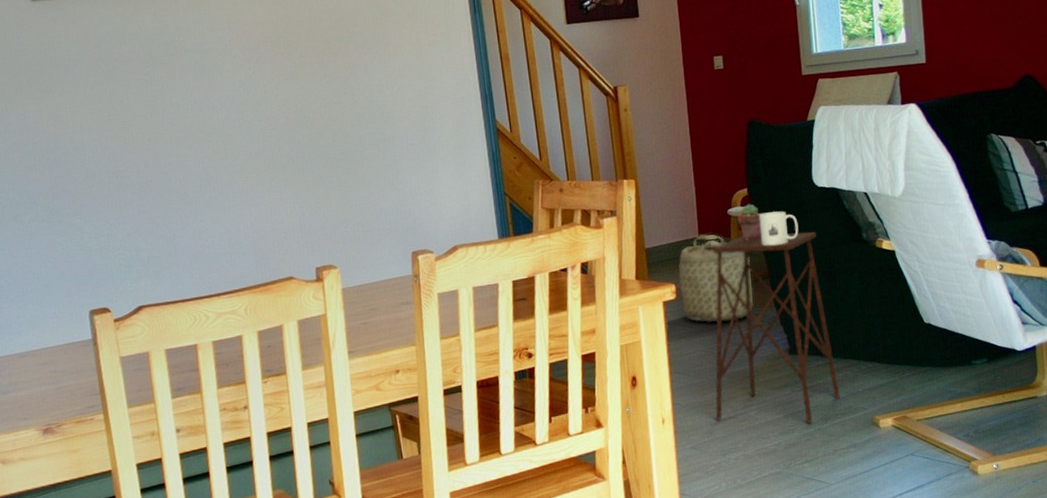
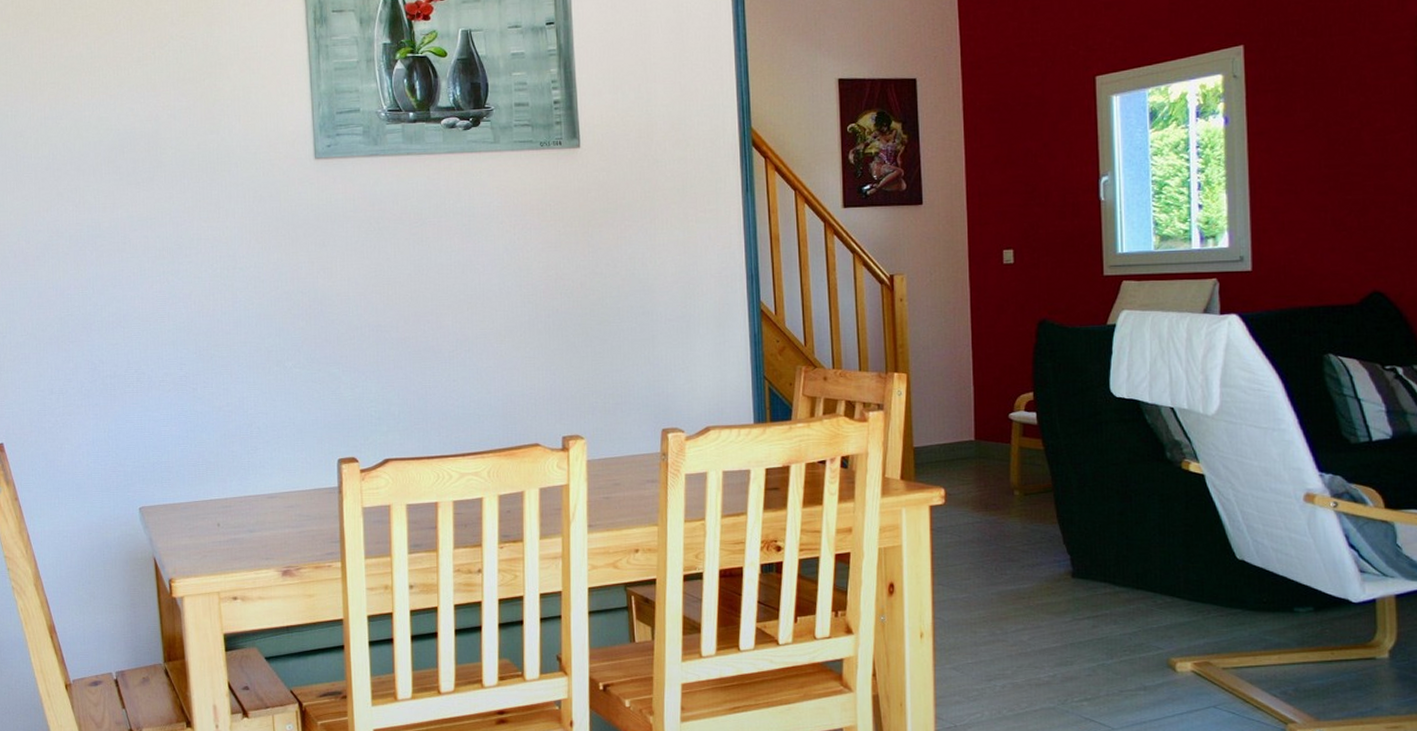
basket: present [678,234,753,322] -> none [949,438,1034,534]
side table: present [712,232,840,424] -> none [981,443,1130,657]
potted succulent: present [737,204,763,240] -> none [1020,409,1050,448]
mug: present [759,211,799,246] -> none [1045,420,1091,457]

